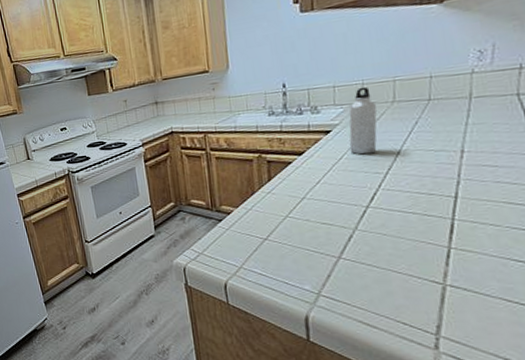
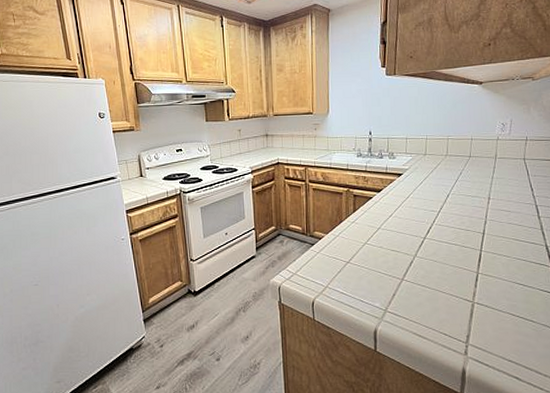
water bottle: present [349,86,377,155] -> none [414,141,435,195]

